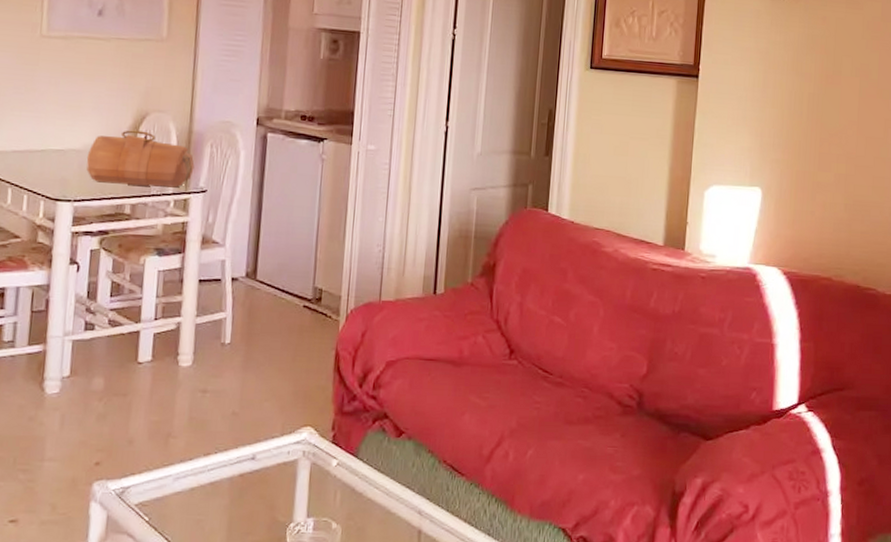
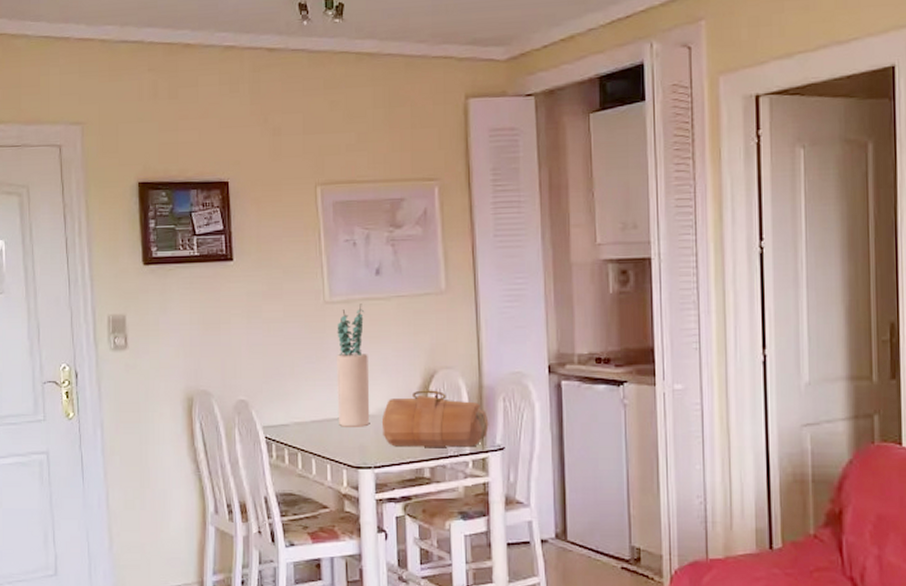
vase: none [41,41,82,161] -> present [337,303,370,429]

